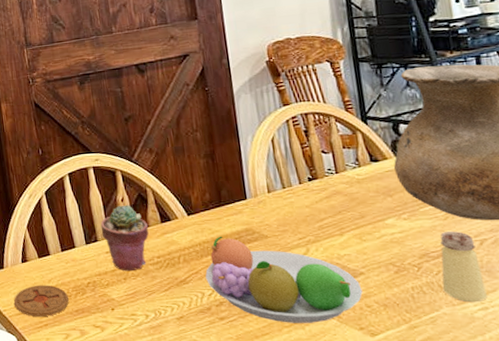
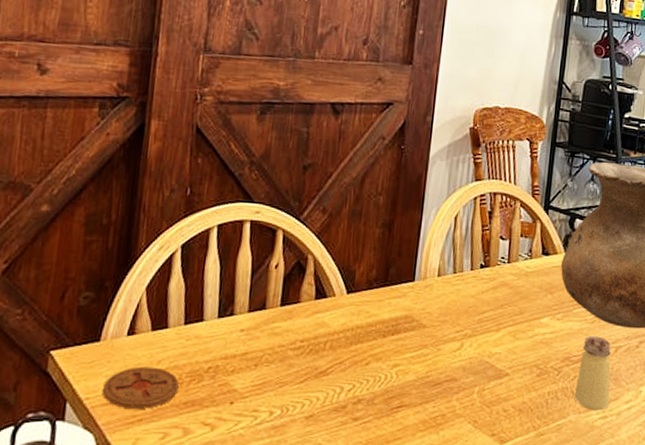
potted succulent: present [100,205,149,272] -> none [241,272,299,356]
fruit bowl: present [205,236,363,323] -> none [349,321,504,427]

